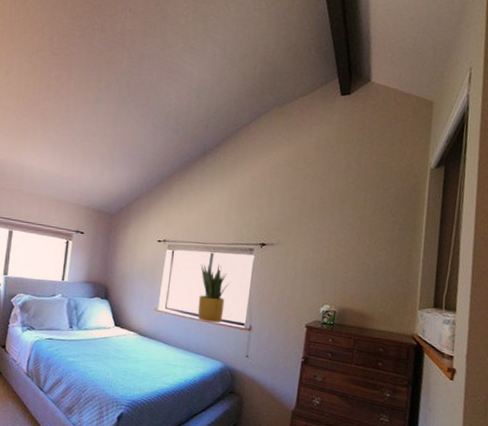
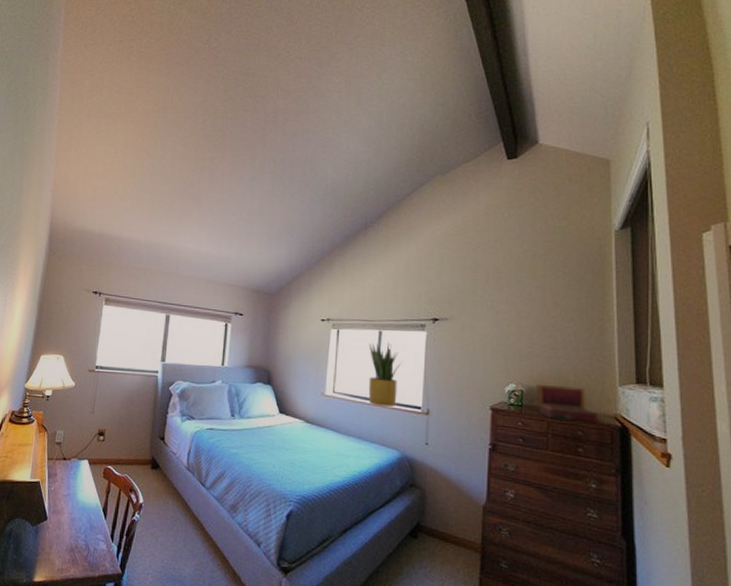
wooden box: none [346,305,399,342] -> present [536,383,600,424]

